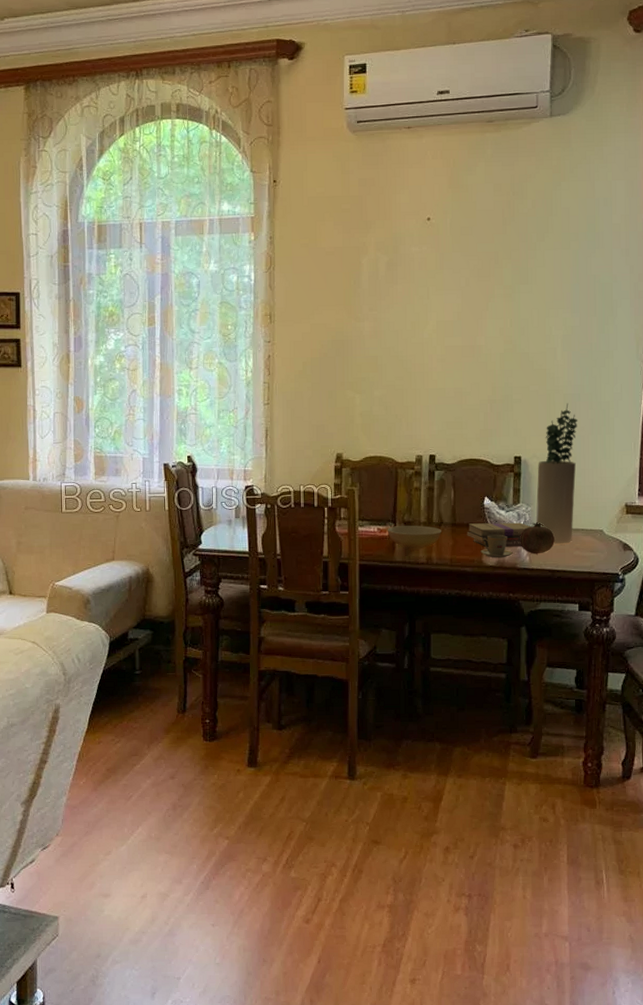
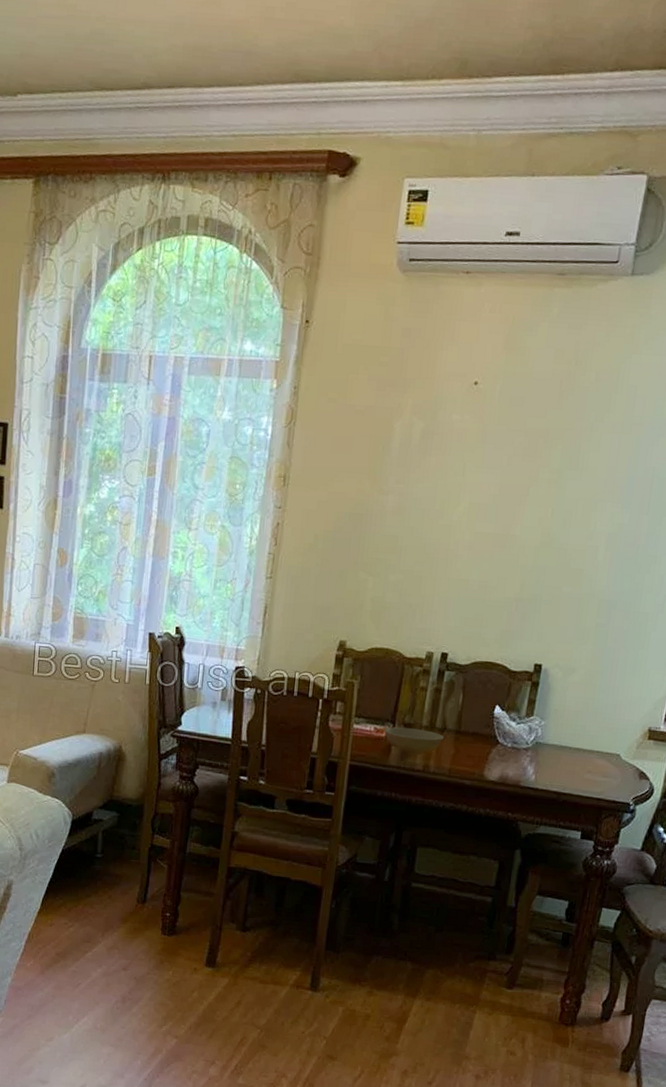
books: present [466,522,531,547] -> none [470,732,542,763]
teacup: present [480,534,514,558] -> none [483,747,519,774]
fruit: present [519,522,556,554] -> none [527,738,567,774]
vase: present [535,403,578,545] -> none [547,610,611,766]

